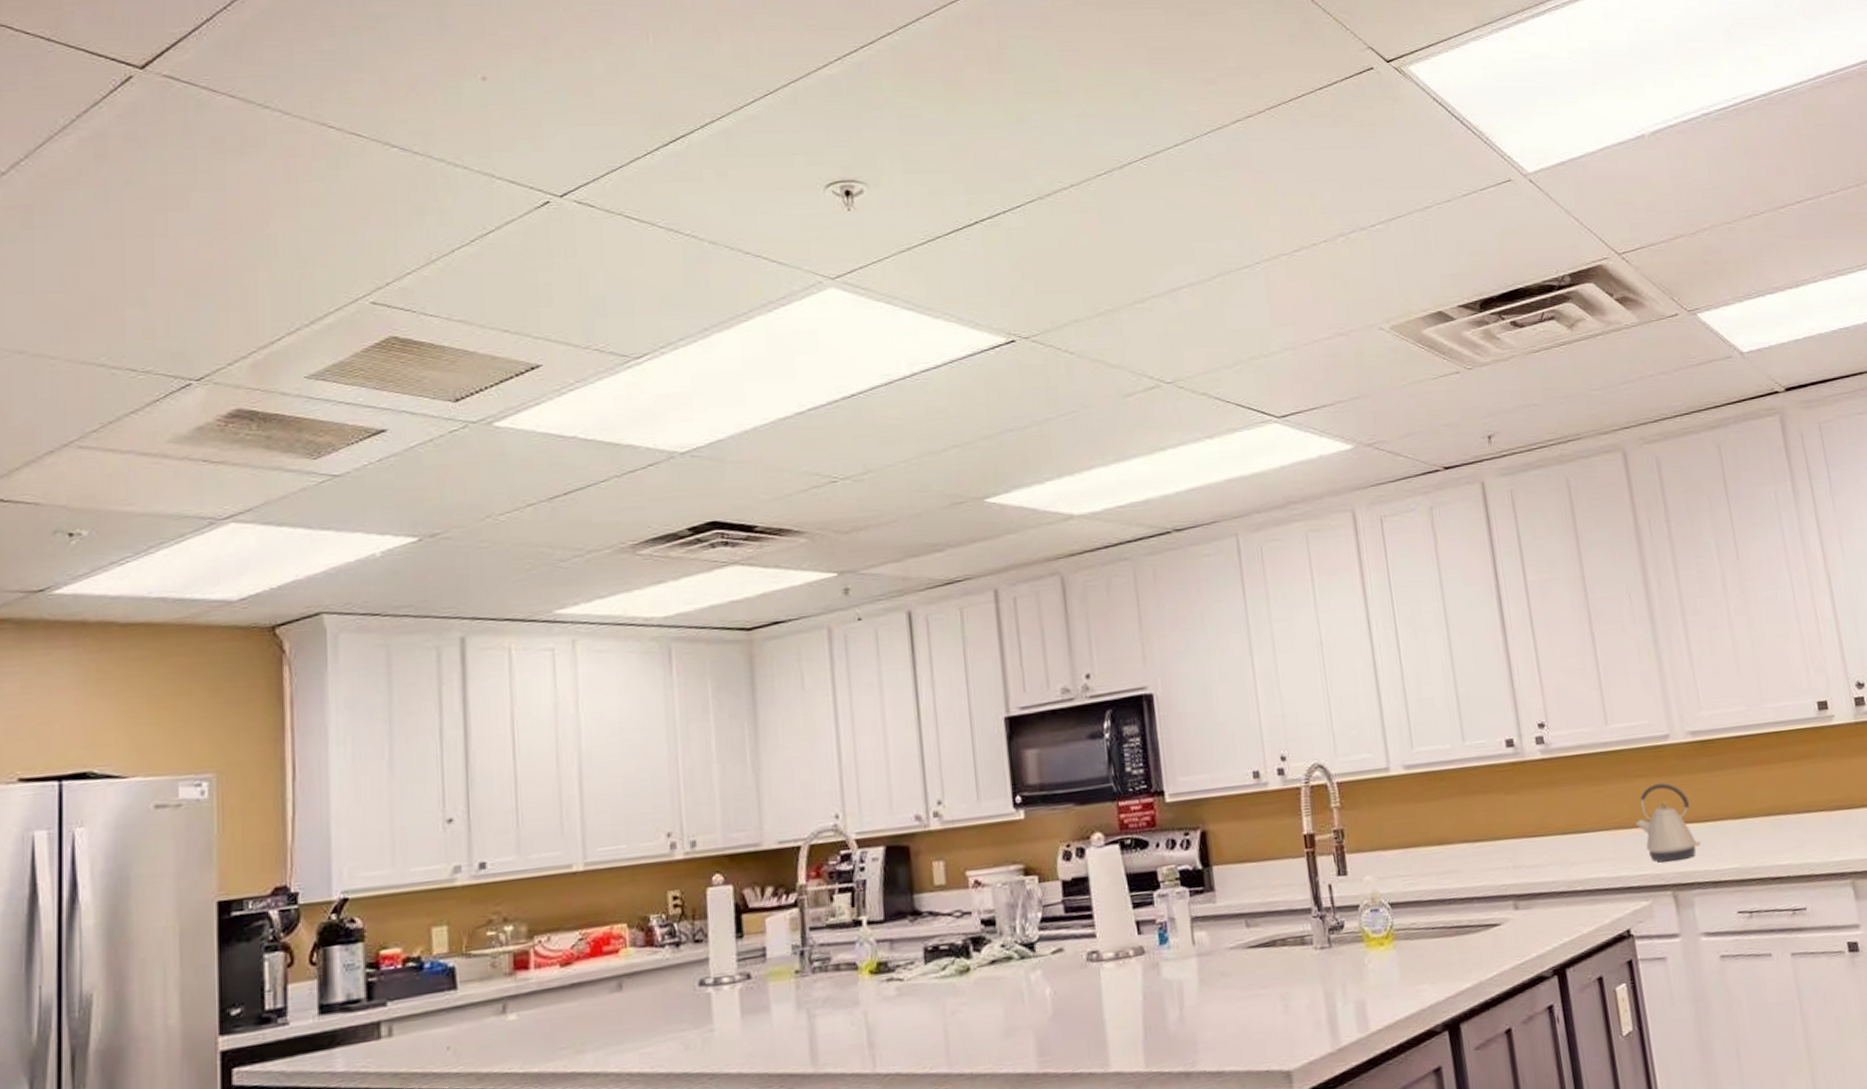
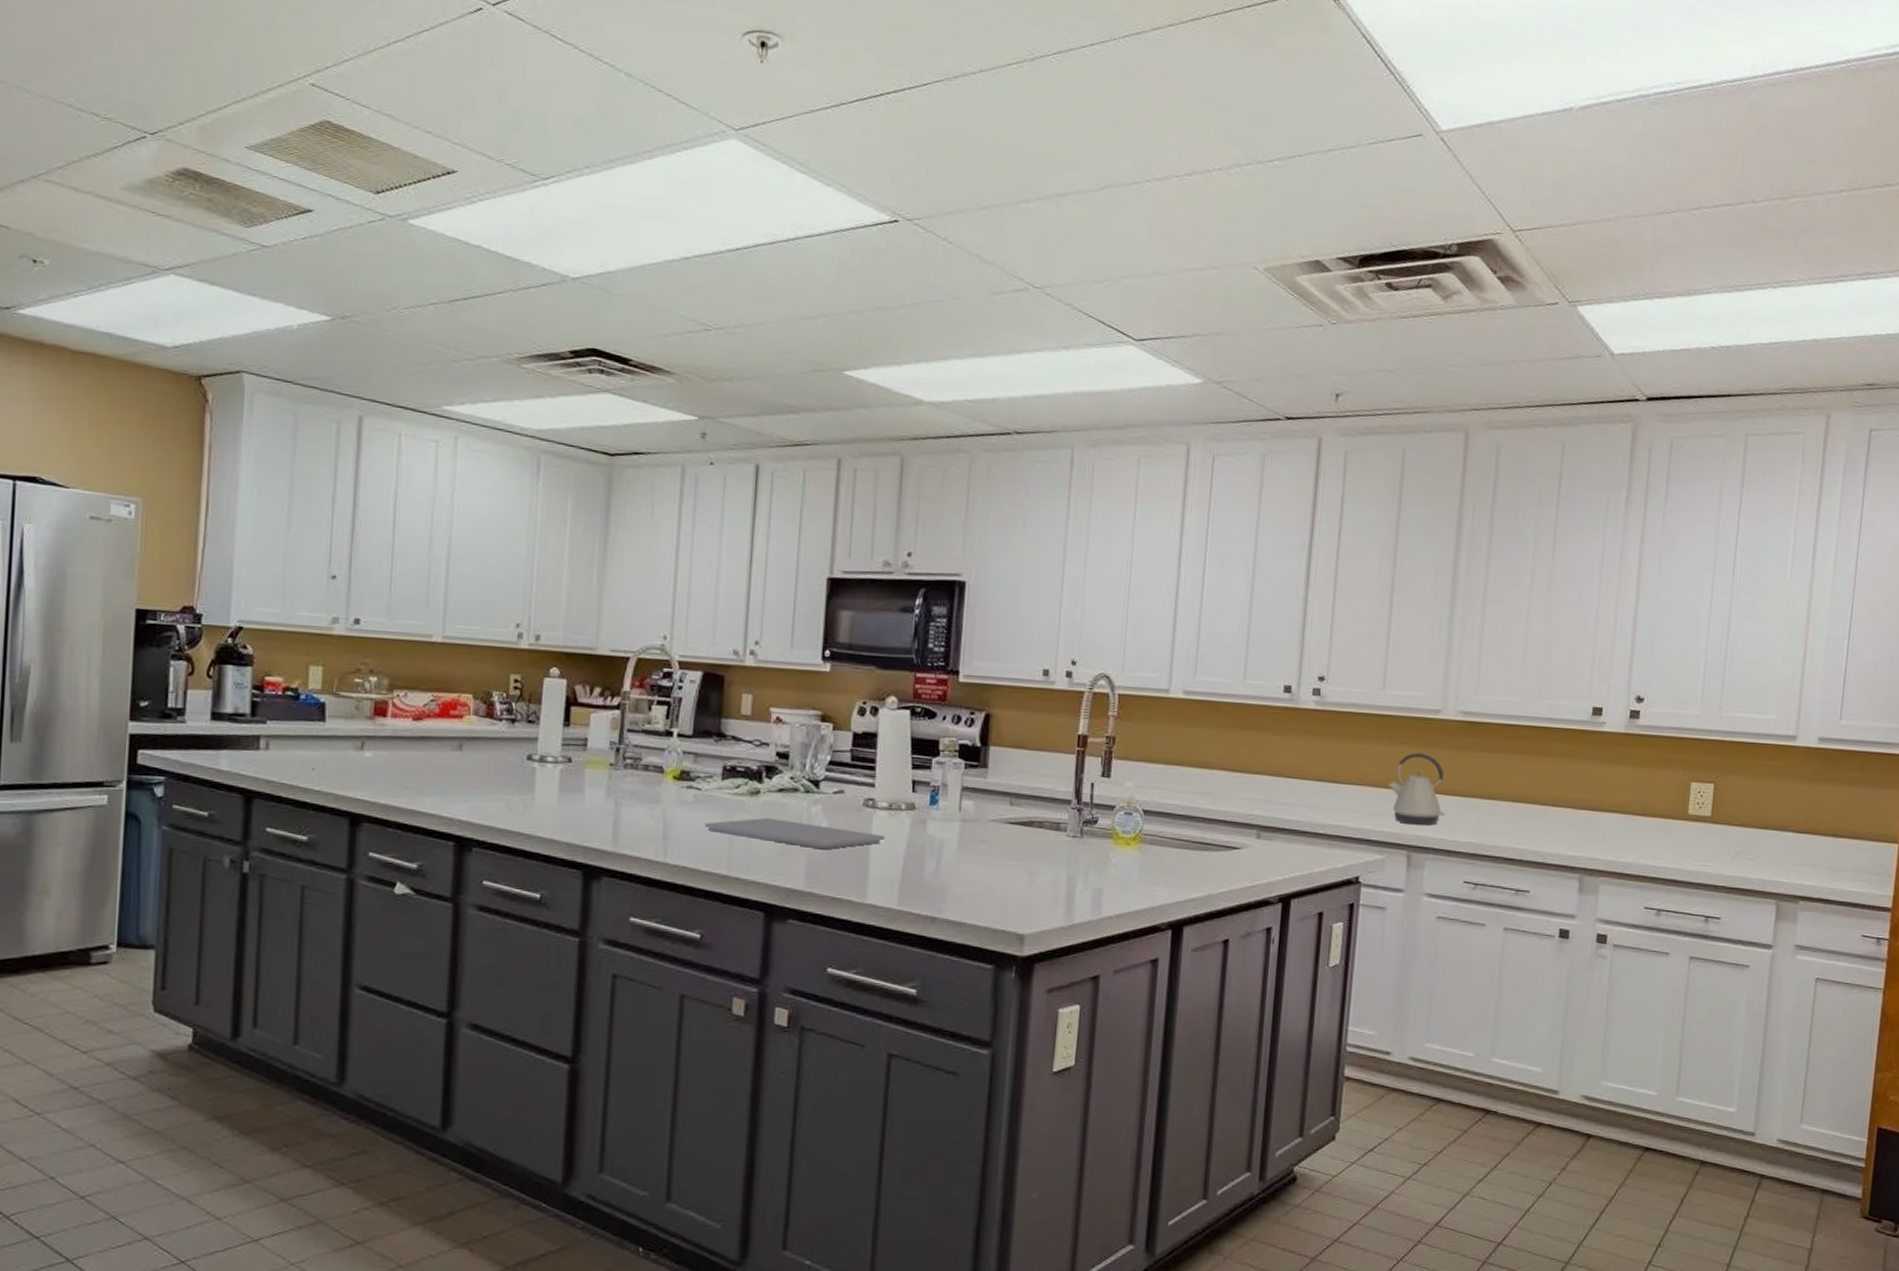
cutting board: none [913,989,1117,1026] -> present [704,818,885,850]

